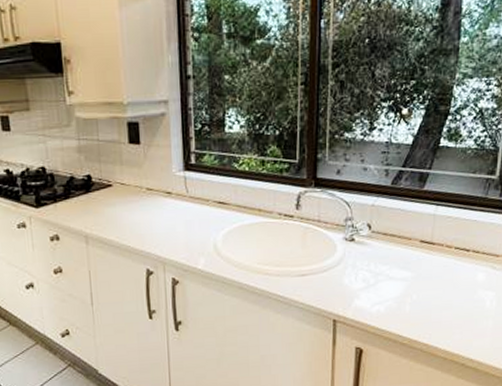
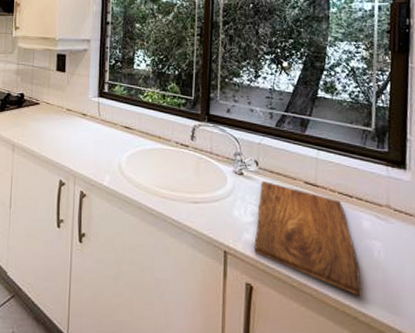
cutting board: none [365,244,472,345] -> present [254,180,362,296]

